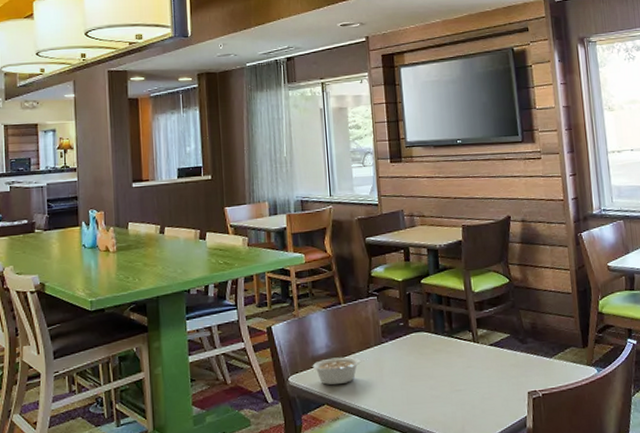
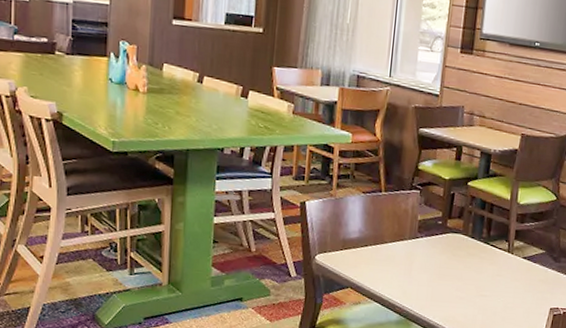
legume: present [312,357,368,385] -> none [341,243,400,271]

